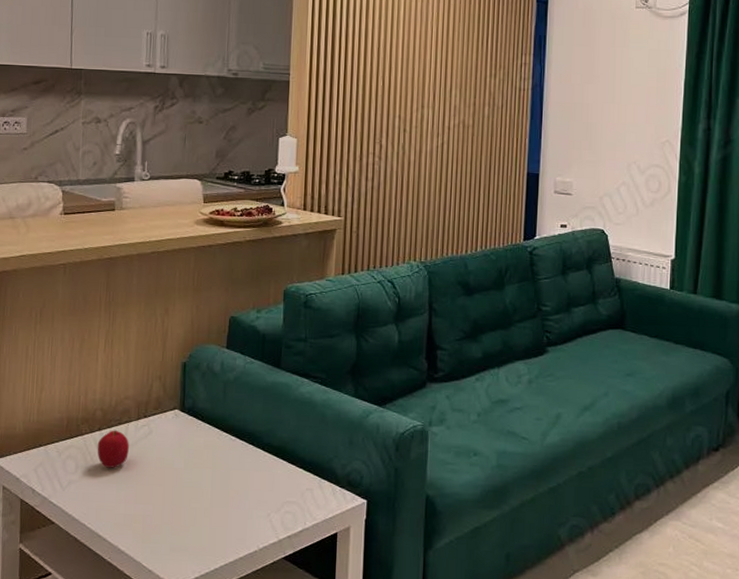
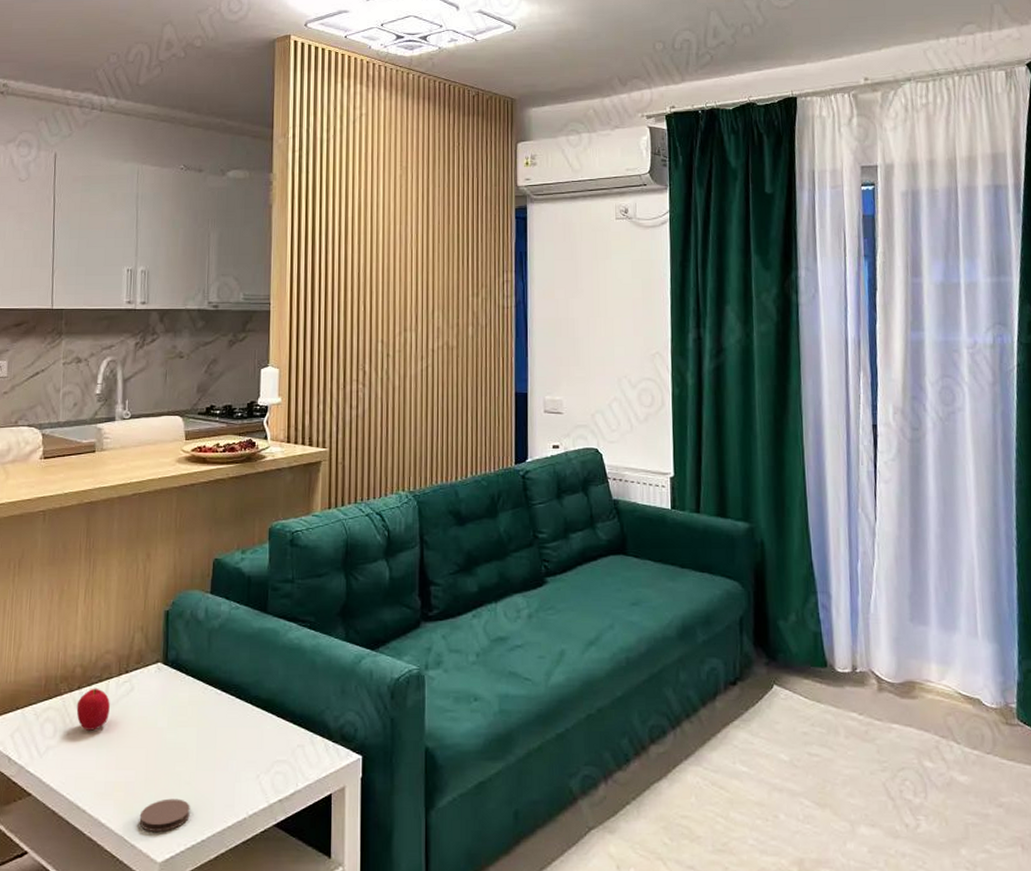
coaster: none [157,531,205,560] -> present [139,798,190,832]

